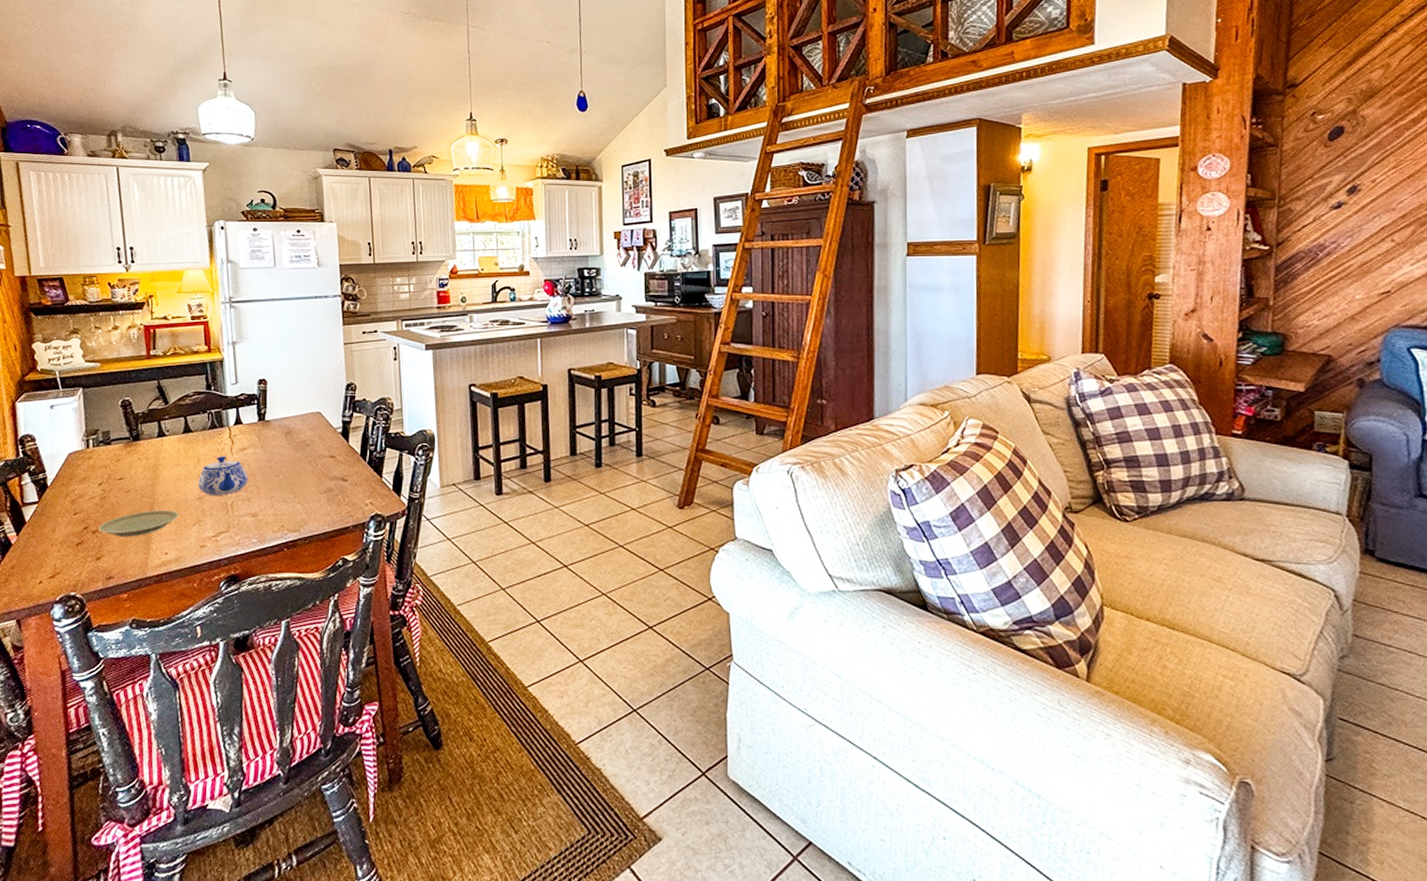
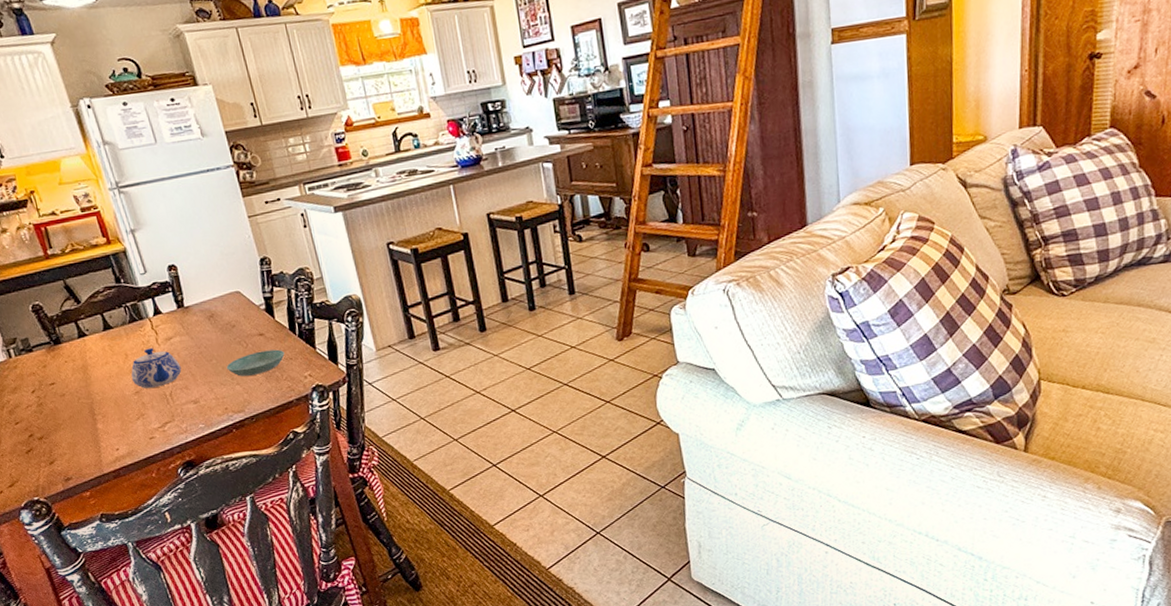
plate: present [99,509,179,538] -> none [43,407,121,440]
saucer: none [291,473,351,496] -> present [226,349,285,377]

